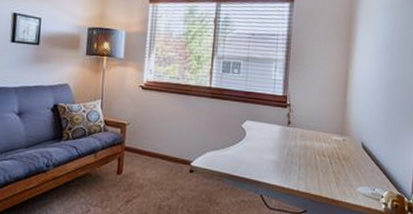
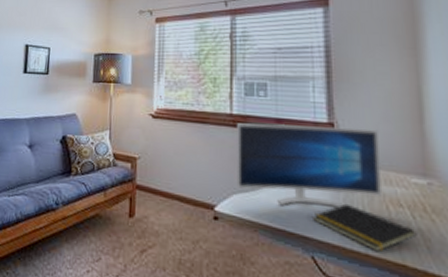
monitor: none [210,95,316,159] -> present [236,123,381,208]
notepad: none [264,155,332,189] -> present [313,203,417,253]

